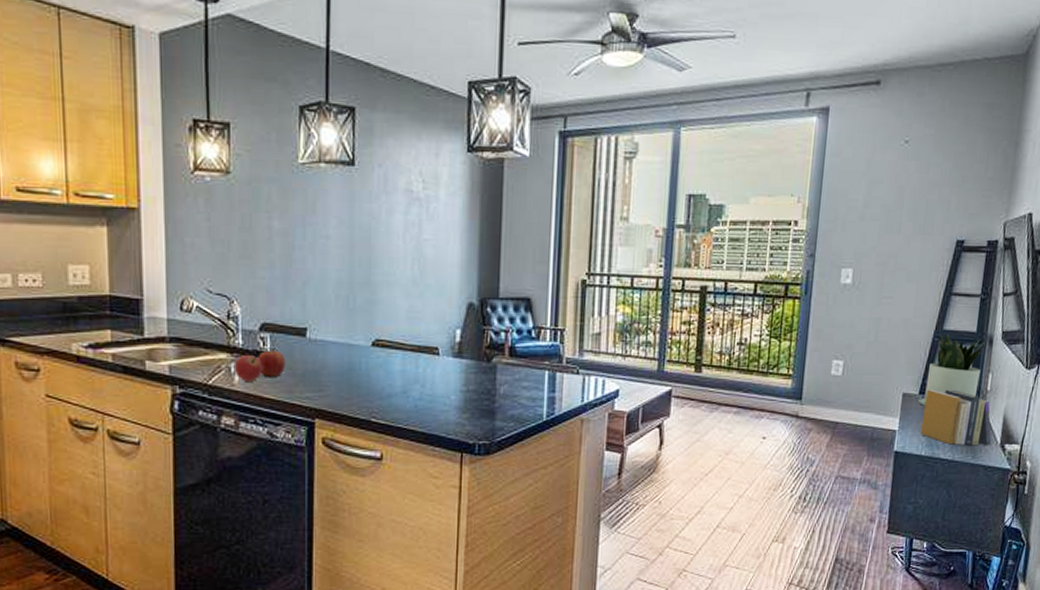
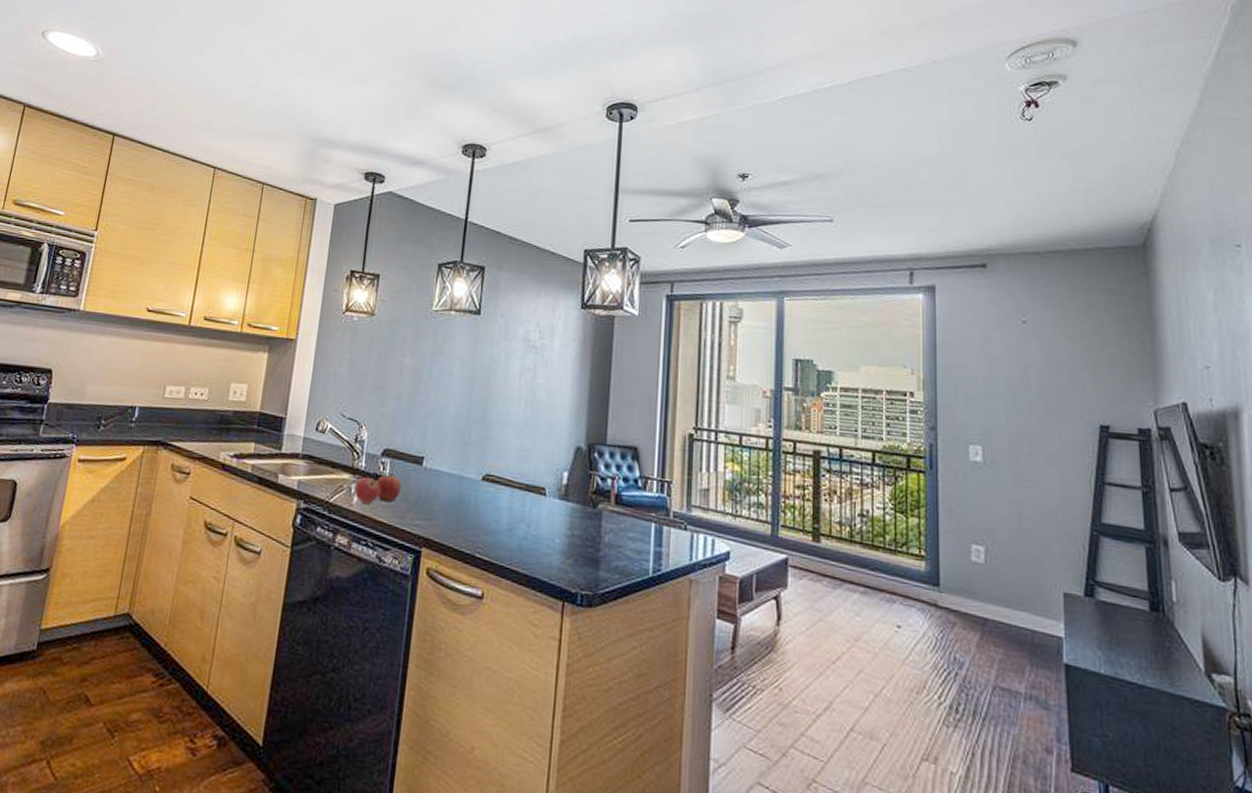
planter: present [918,333,984,406] -> none [1085,528,1160,612]
books: present [920,389,991,446] -> none [1093,591,1193,673]

